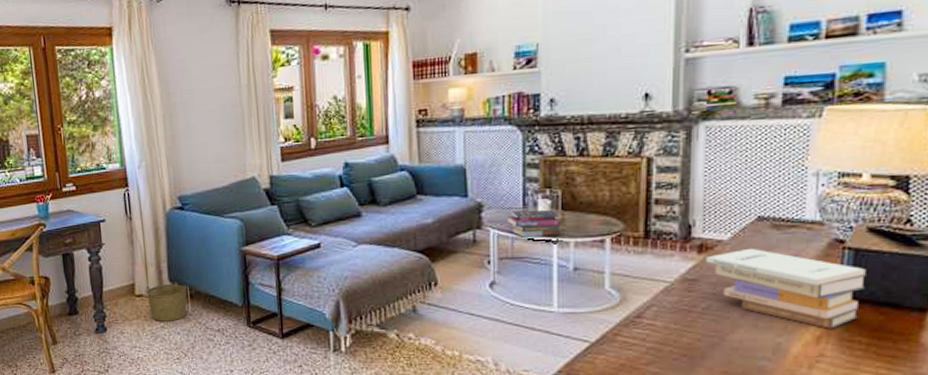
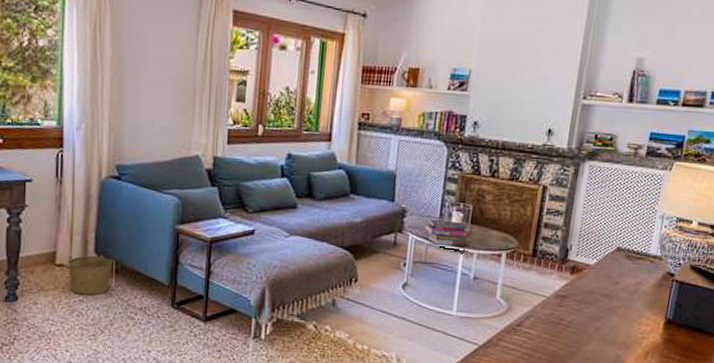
books: present [705,248,868,329] -> none [574,273,686,347]

